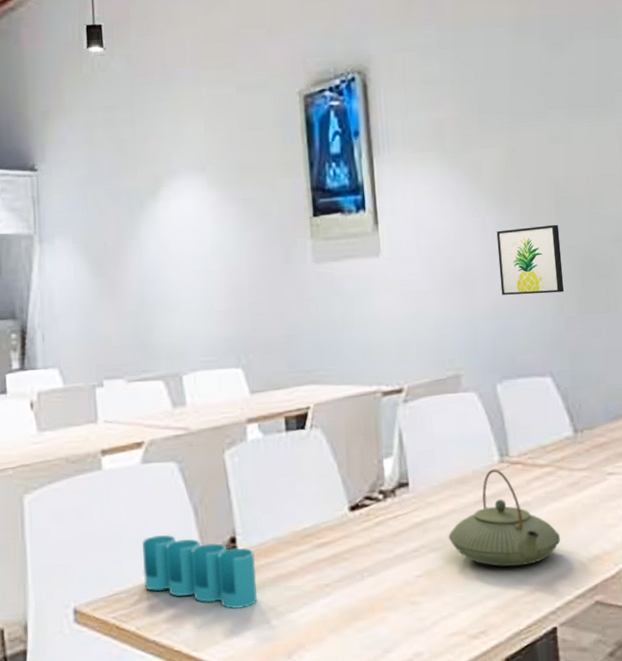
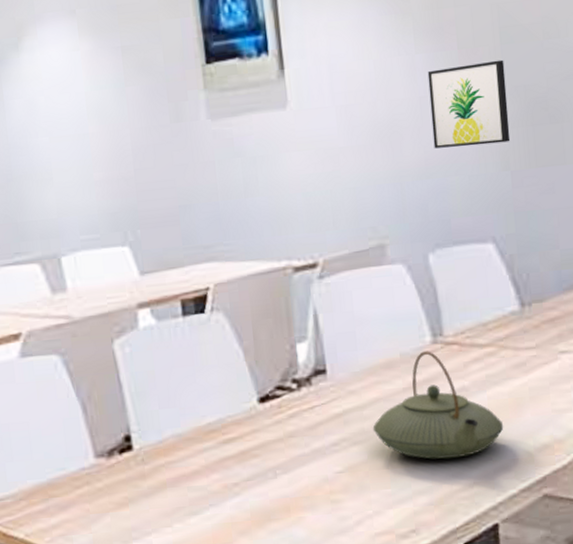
pen holder: present [142,534,257,610] -> none [26,434,158,513]

